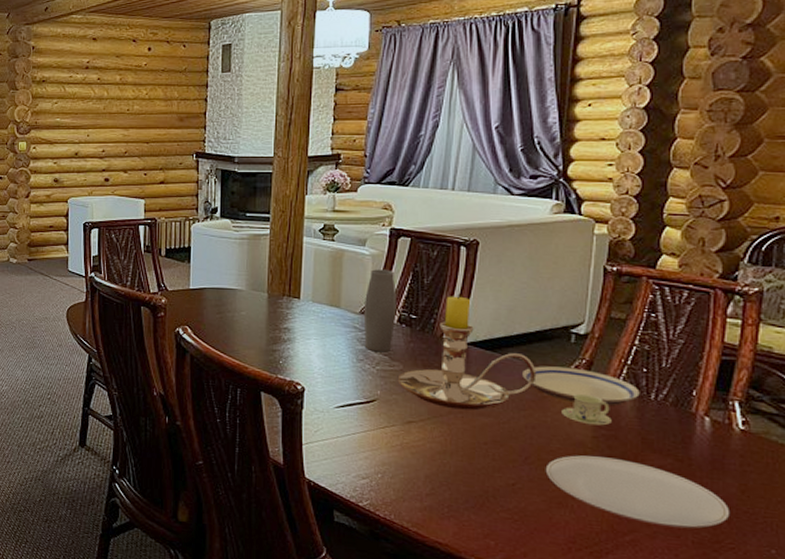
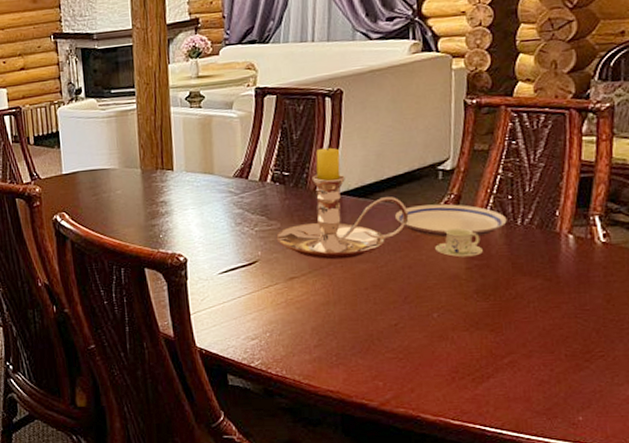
vase: present [363,269,397,353] -> none [236,130,270,214]
plate: present [545,455,730,529] -> none [424,286,598,345]

